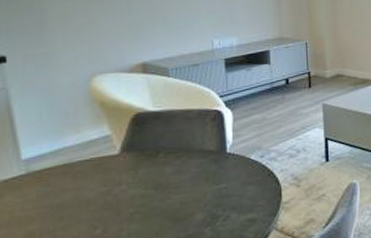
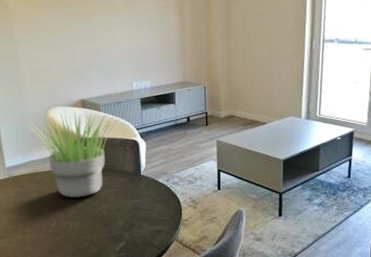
potted plant: none [63,77,193,193] -> present [30,111,117,199]

